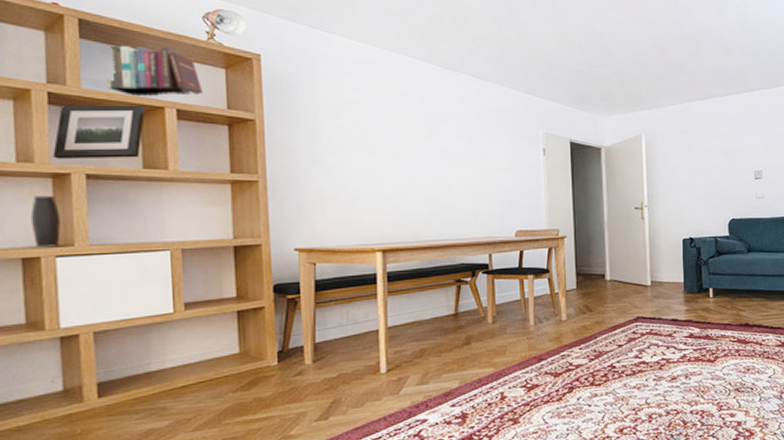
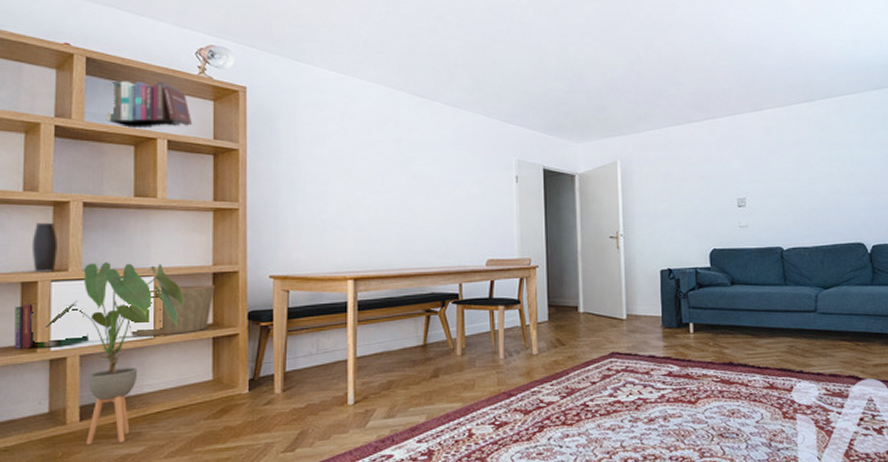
books: none [17,280,104,327] -> present [14,303,90,349]
picture frame: present [53,103,146,159] -> none [55,135,140,188]
house plant: none [53,236,204,421] -> present [46,262,184,444]
basket: none [138,258,237,312] -> present [124,285,215,337]

